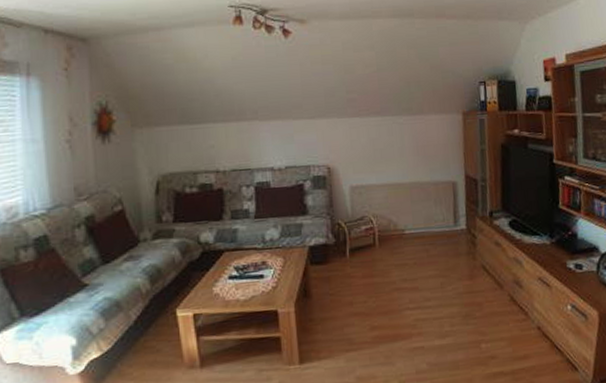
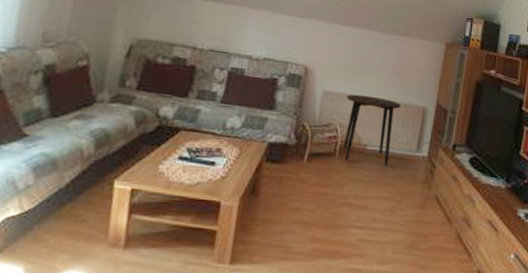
side table: none [373,181,430,248] -> present [342,94,401,167]

